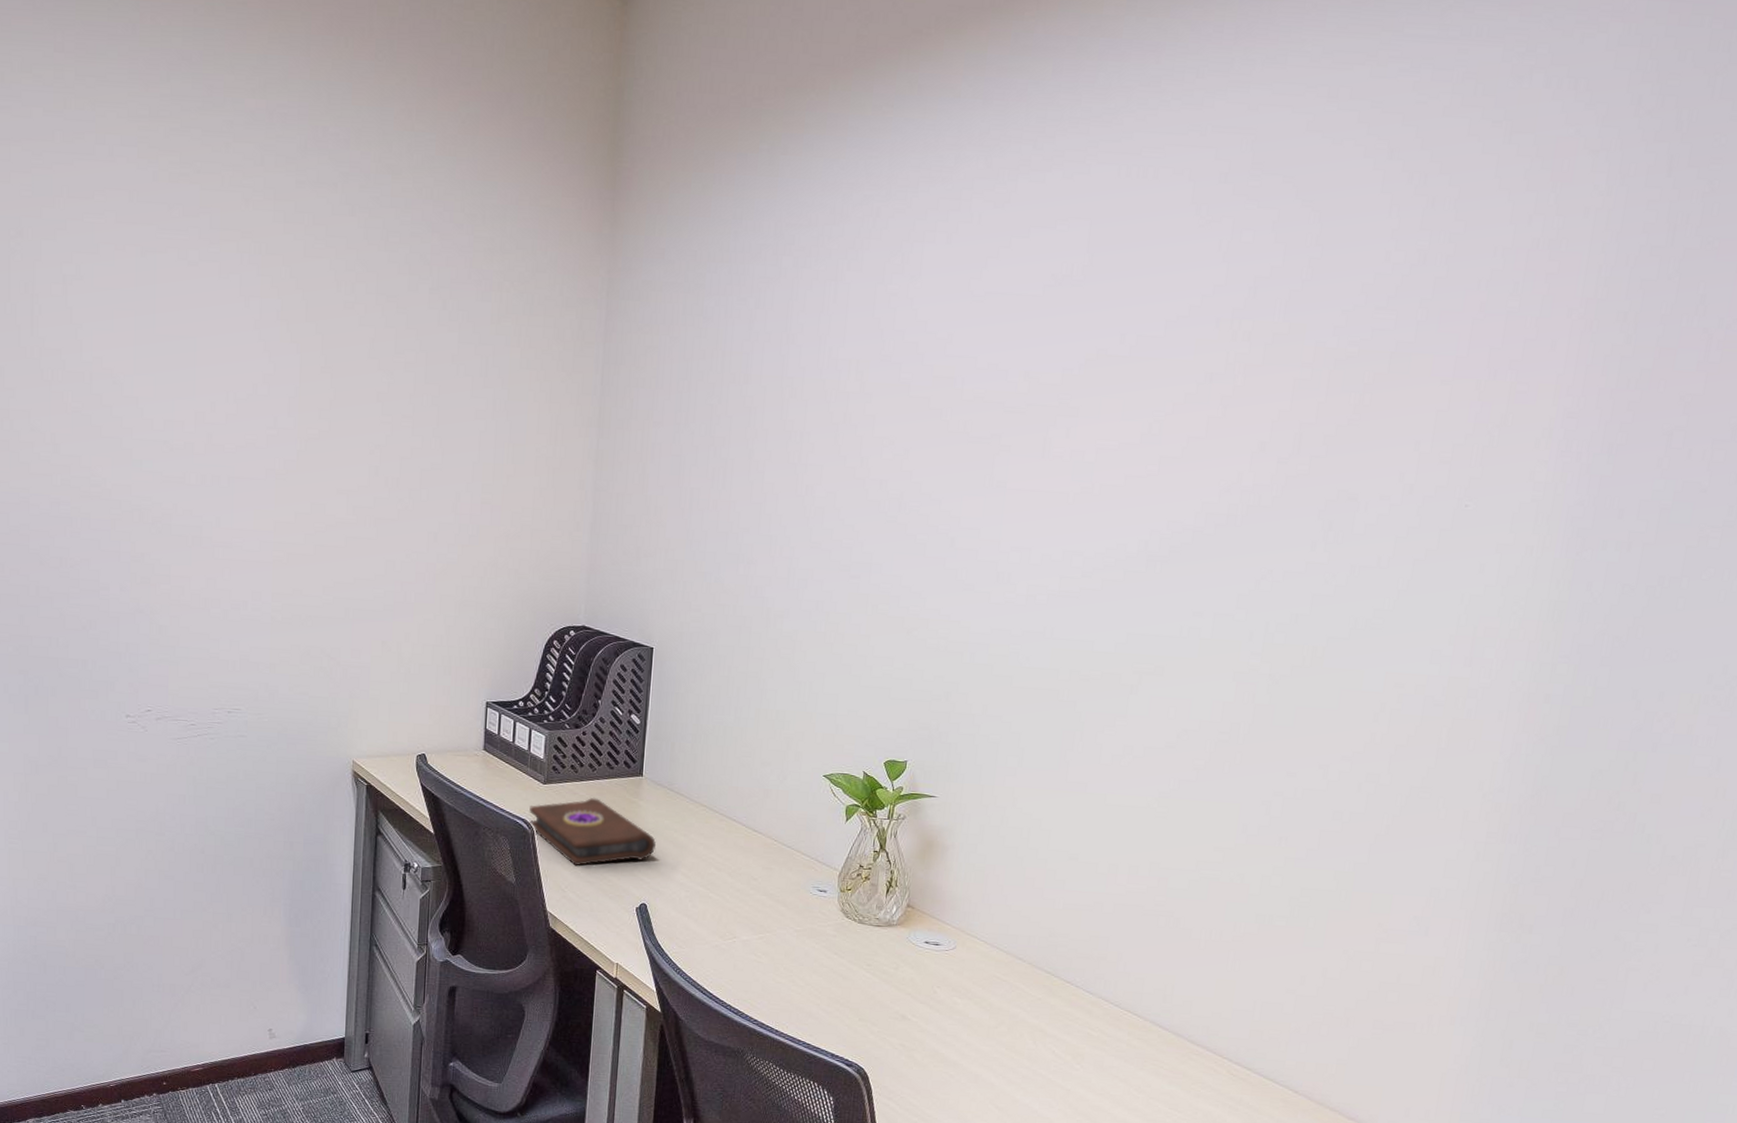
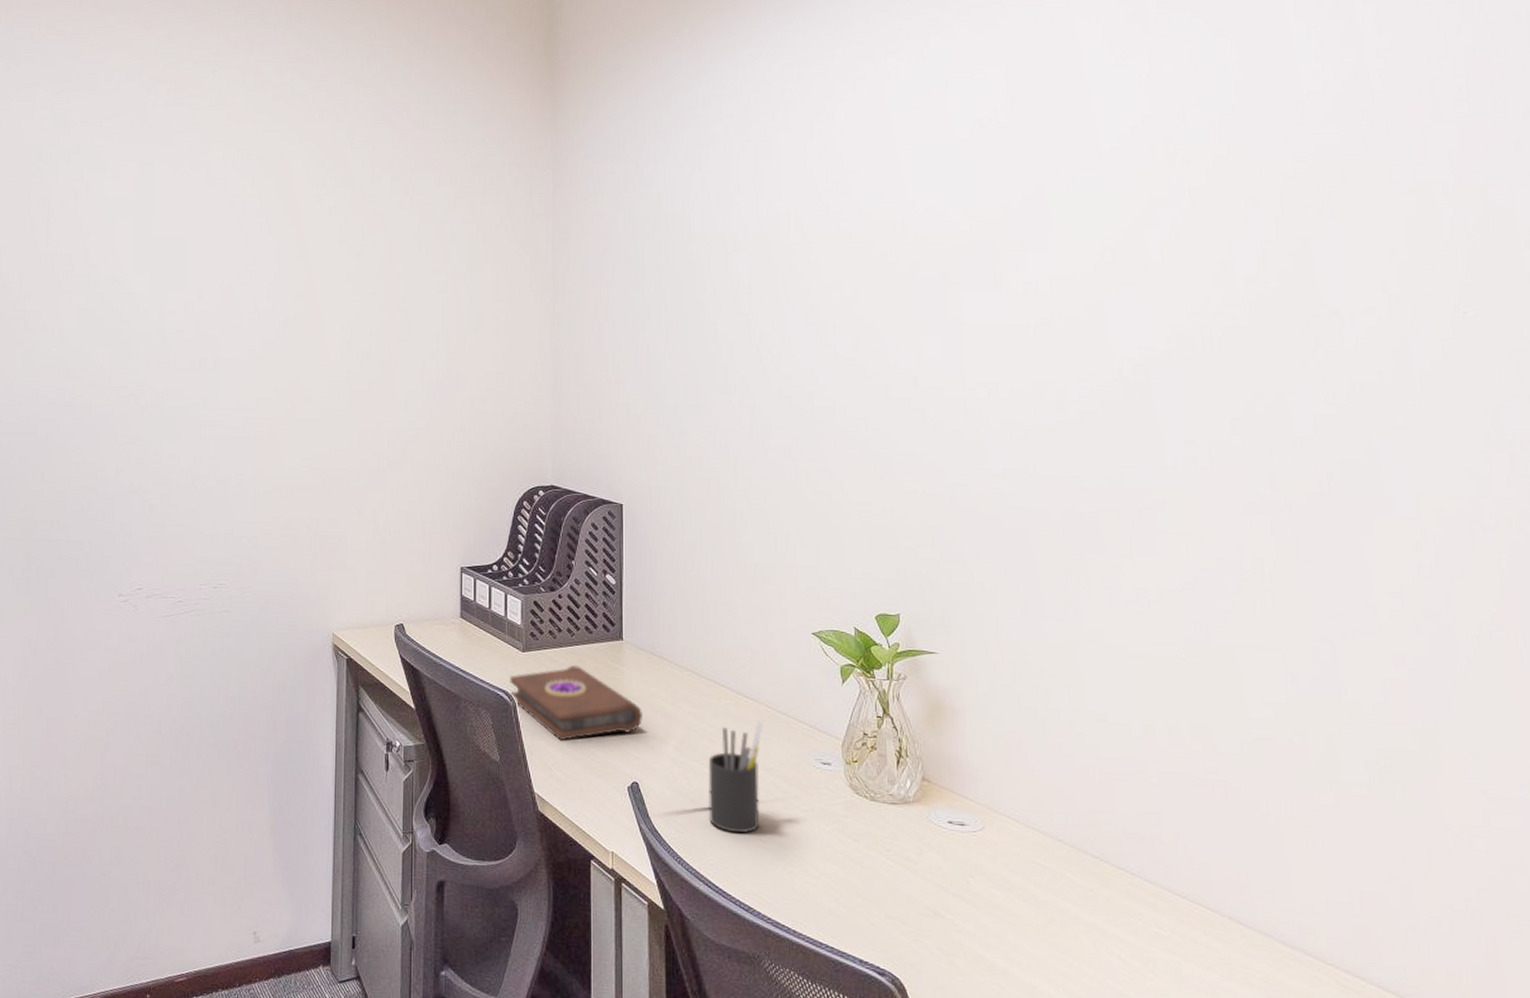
pen holder: none [710,851,768,950] -> present [708,719,763,834]

